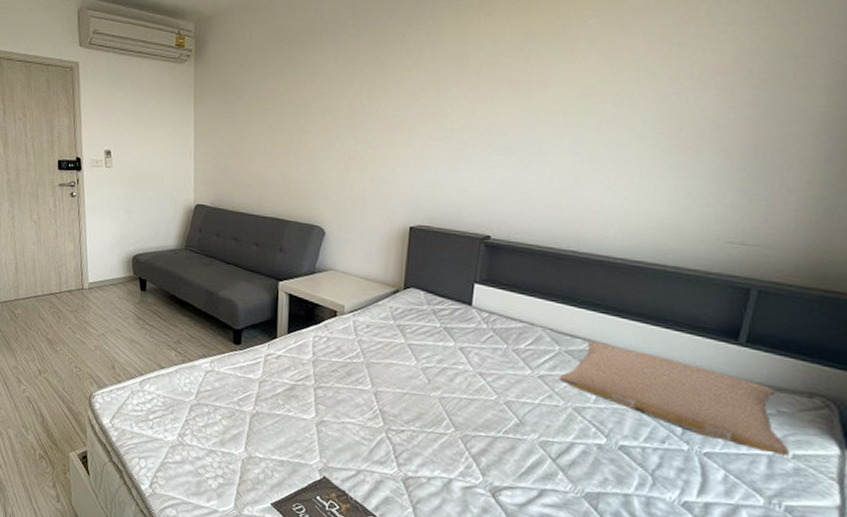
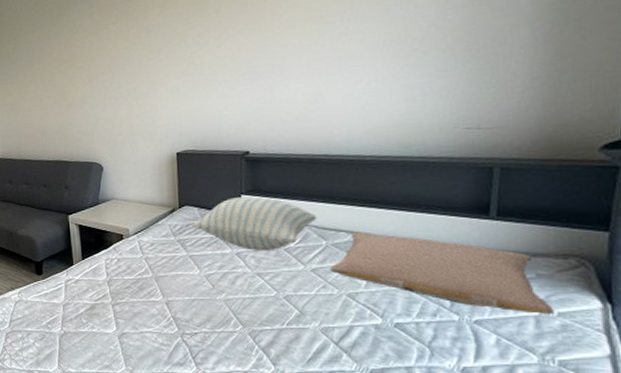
pillow: none [416,285,554,350] -> present [193,196,317,252]

